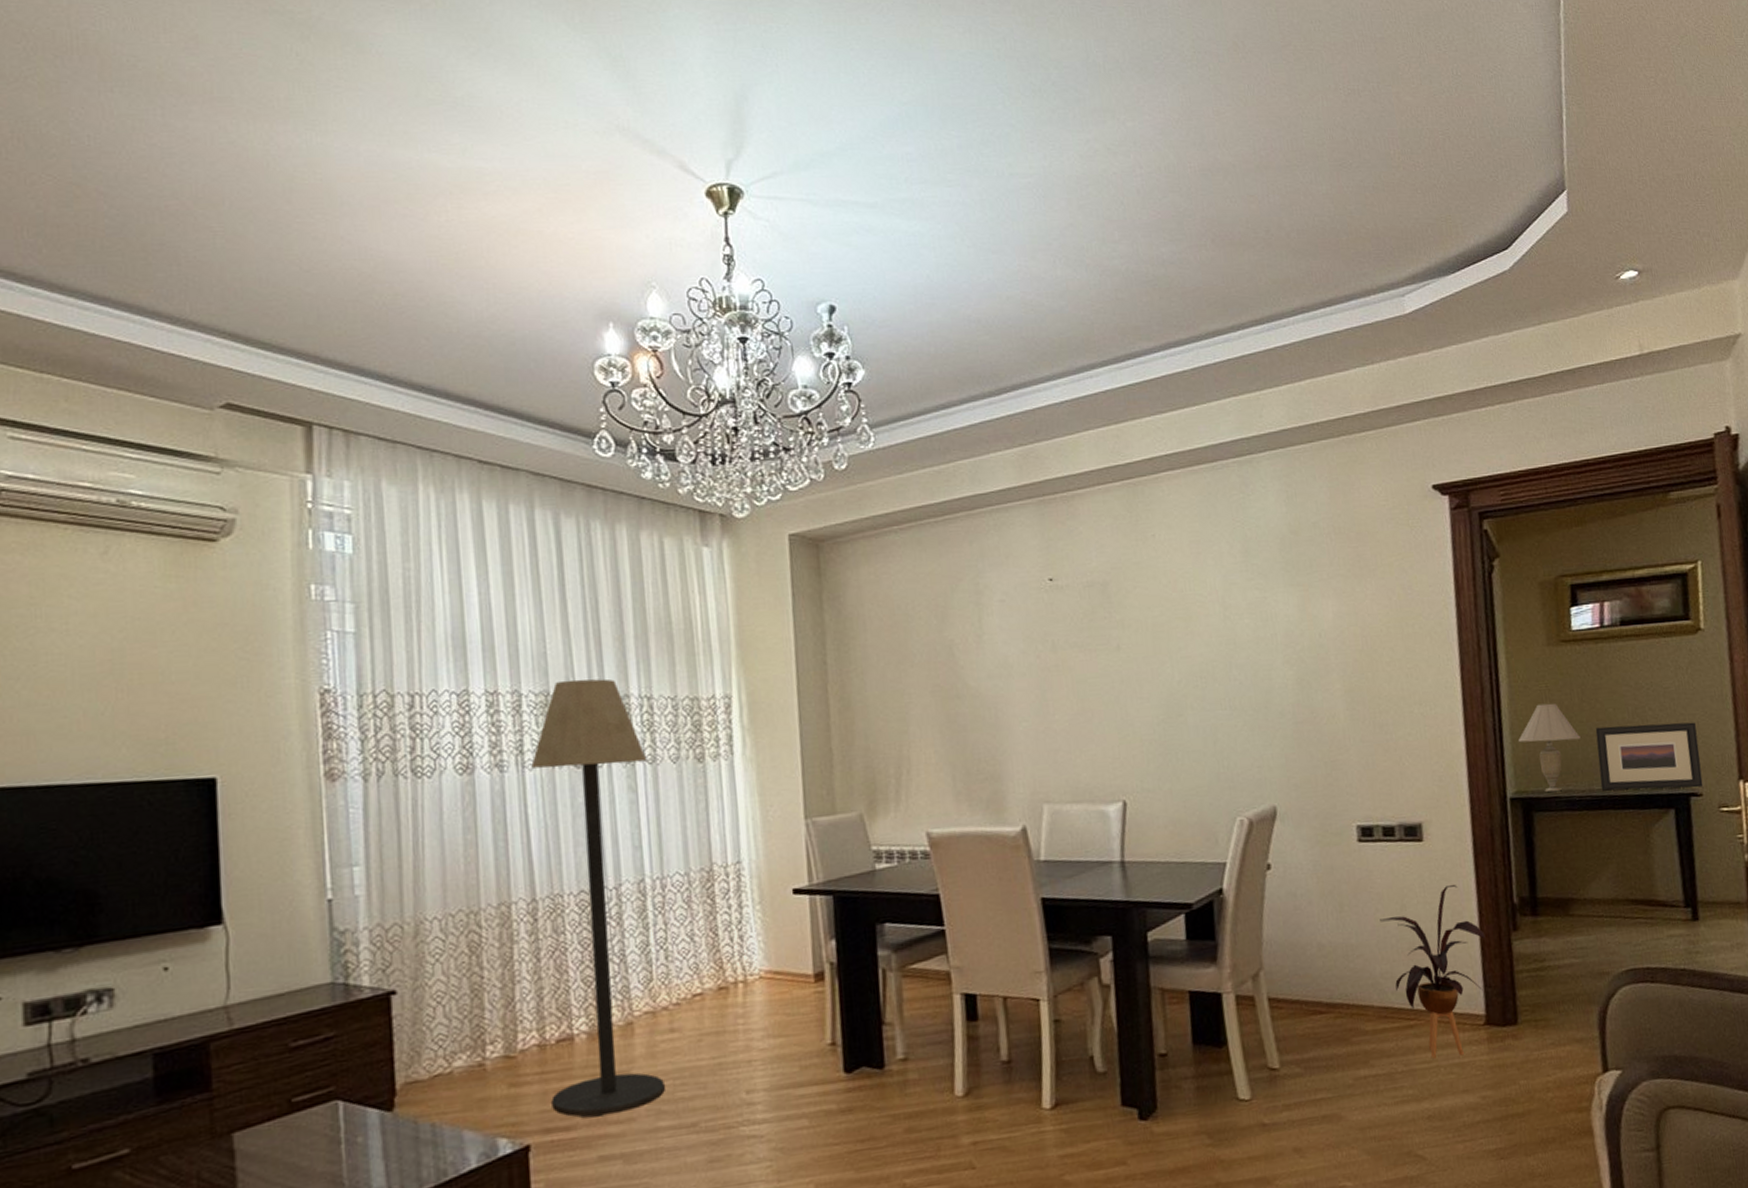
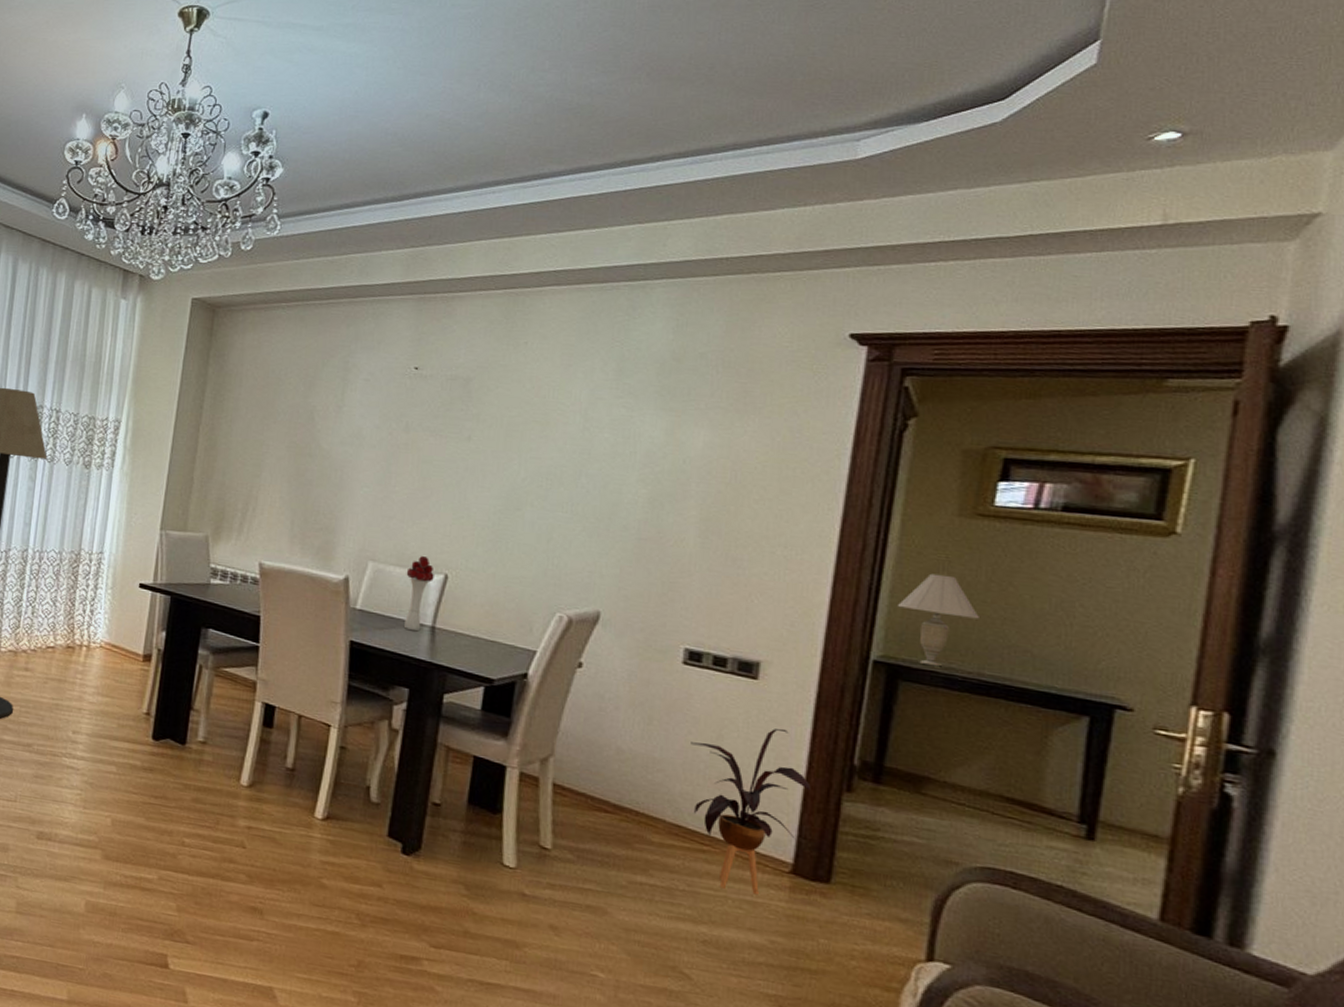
flower bouquet: none [1084,786,1113,873] -> present [403,556,434,633]
picture frame: present [1595,722,1703,791] -> none [994,611,1142,702]

